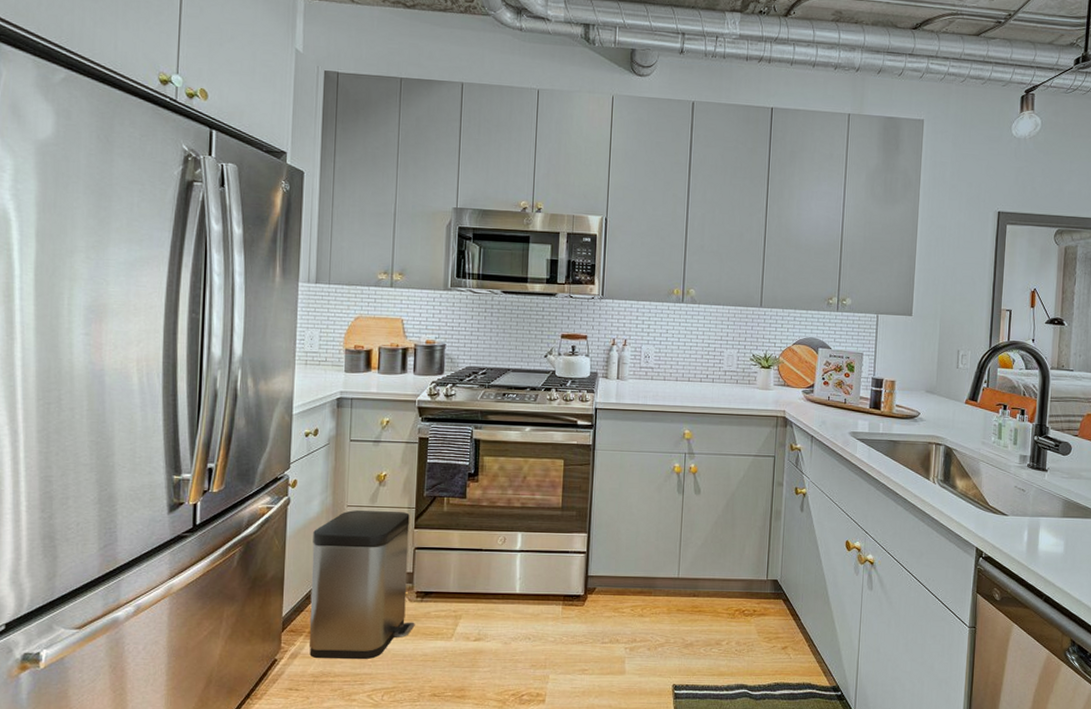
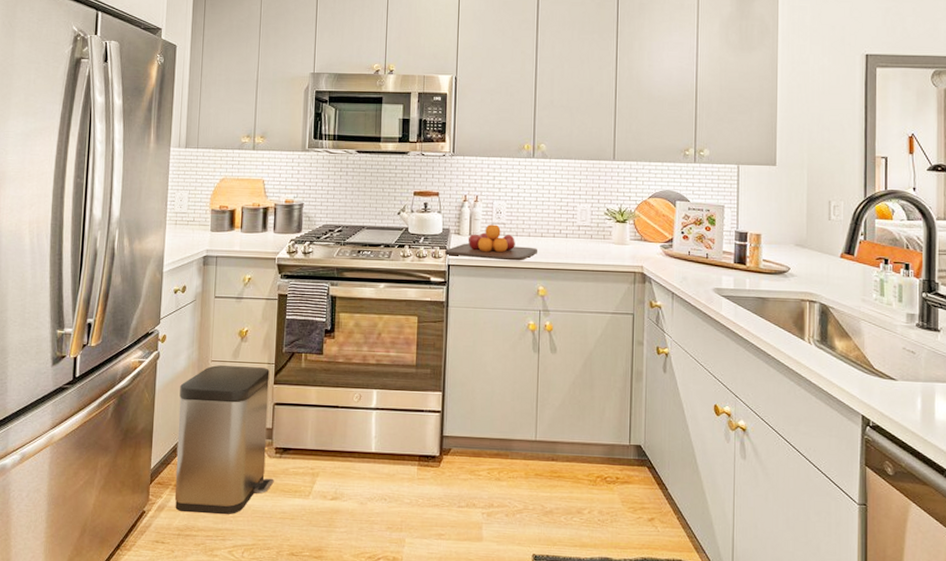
chopping board: none [593,368,684,405] -> present [445,224,537,261]

